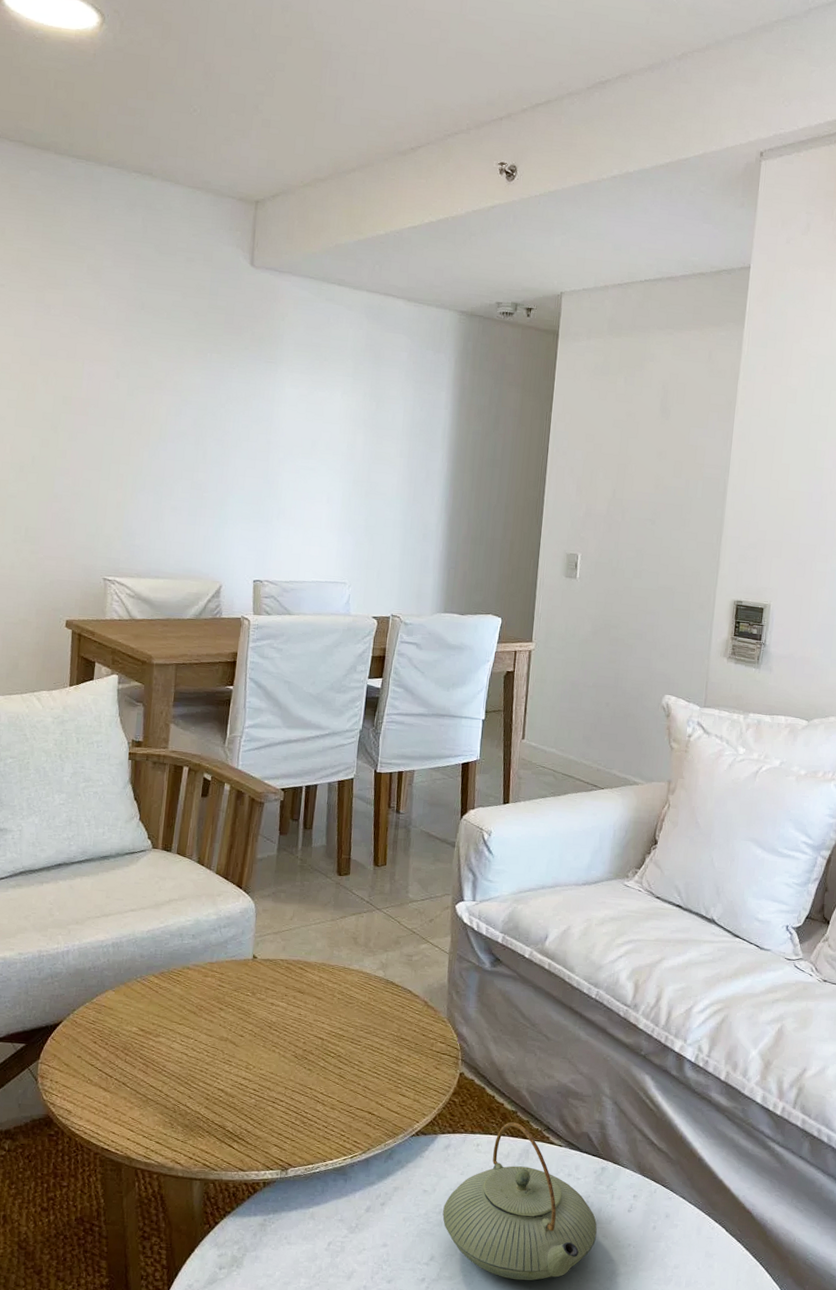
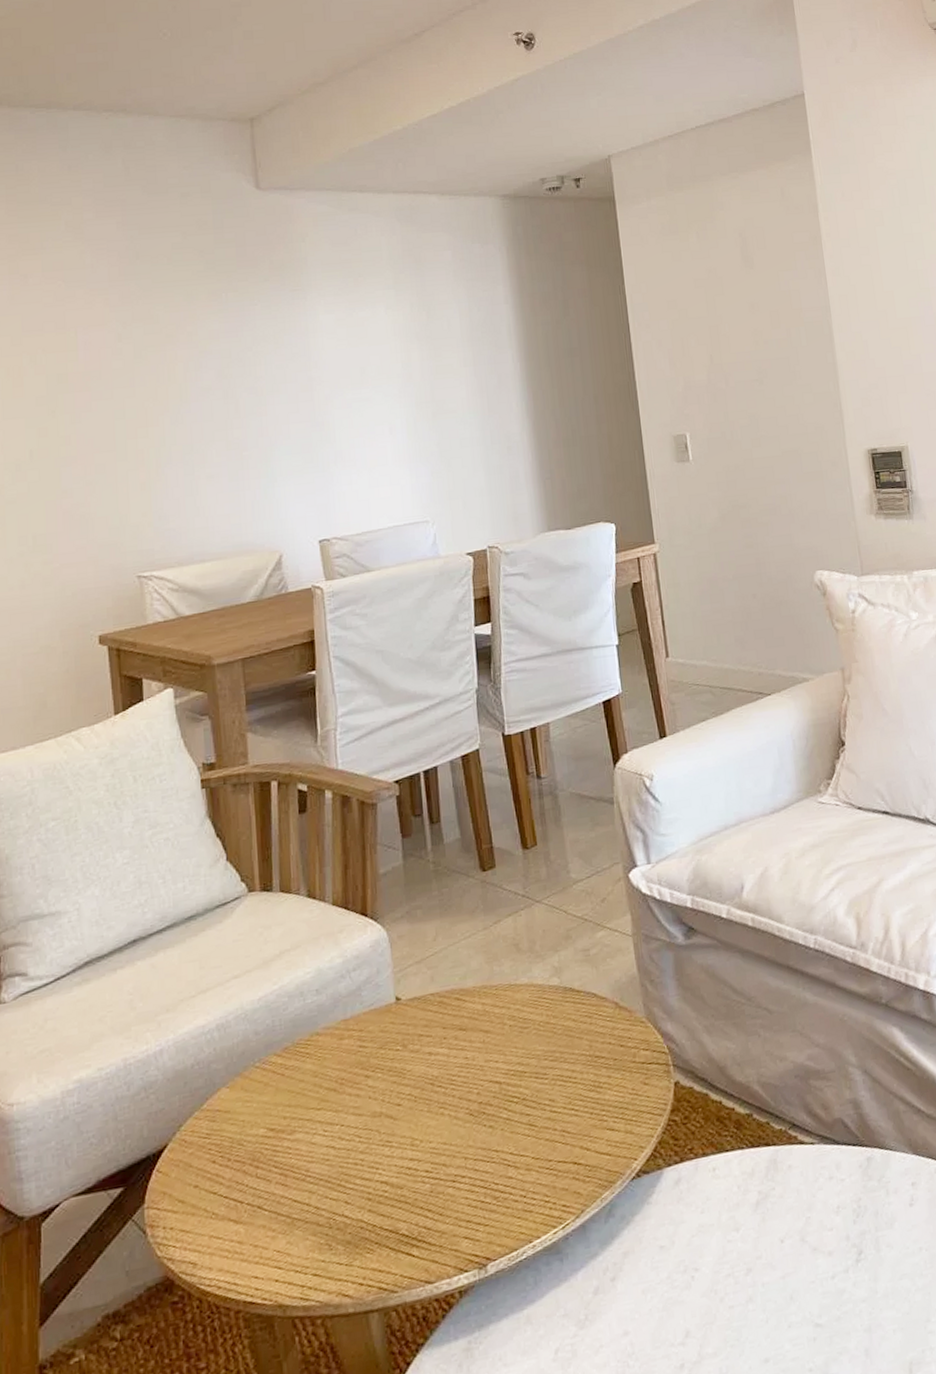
teapot: present [442,1122,597,1281] -> none [688,1127,880,1336]

